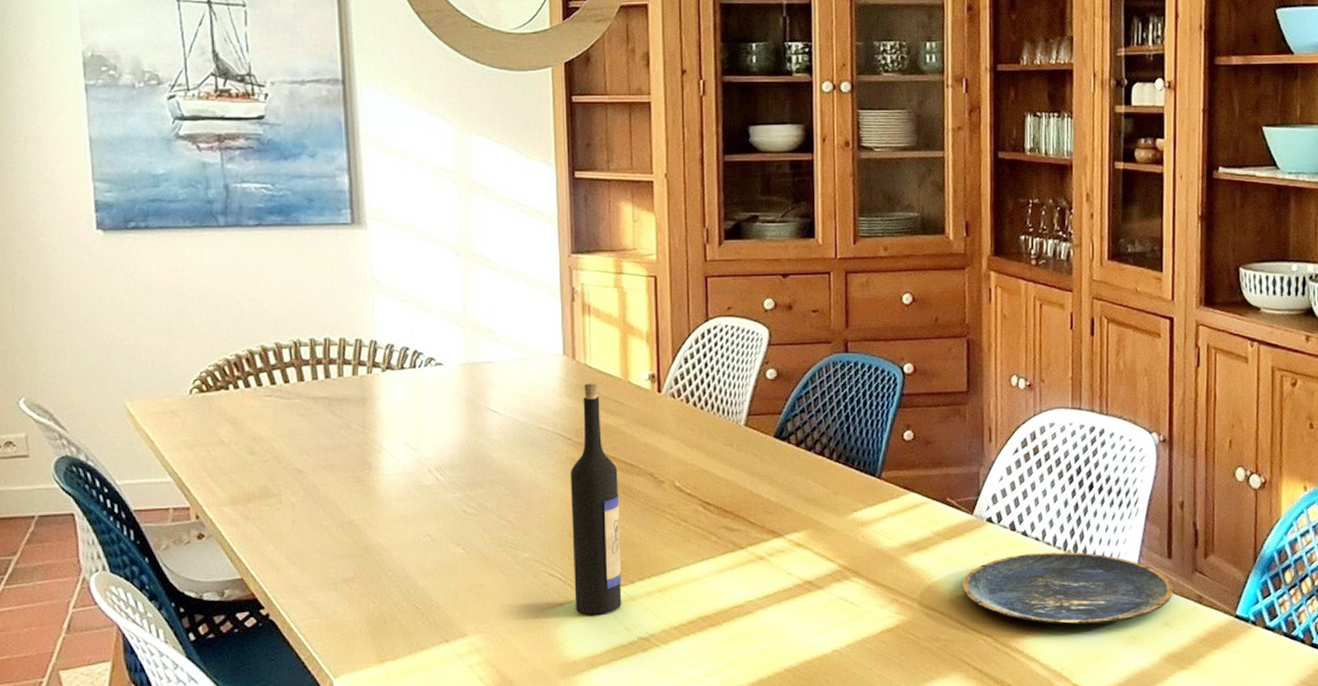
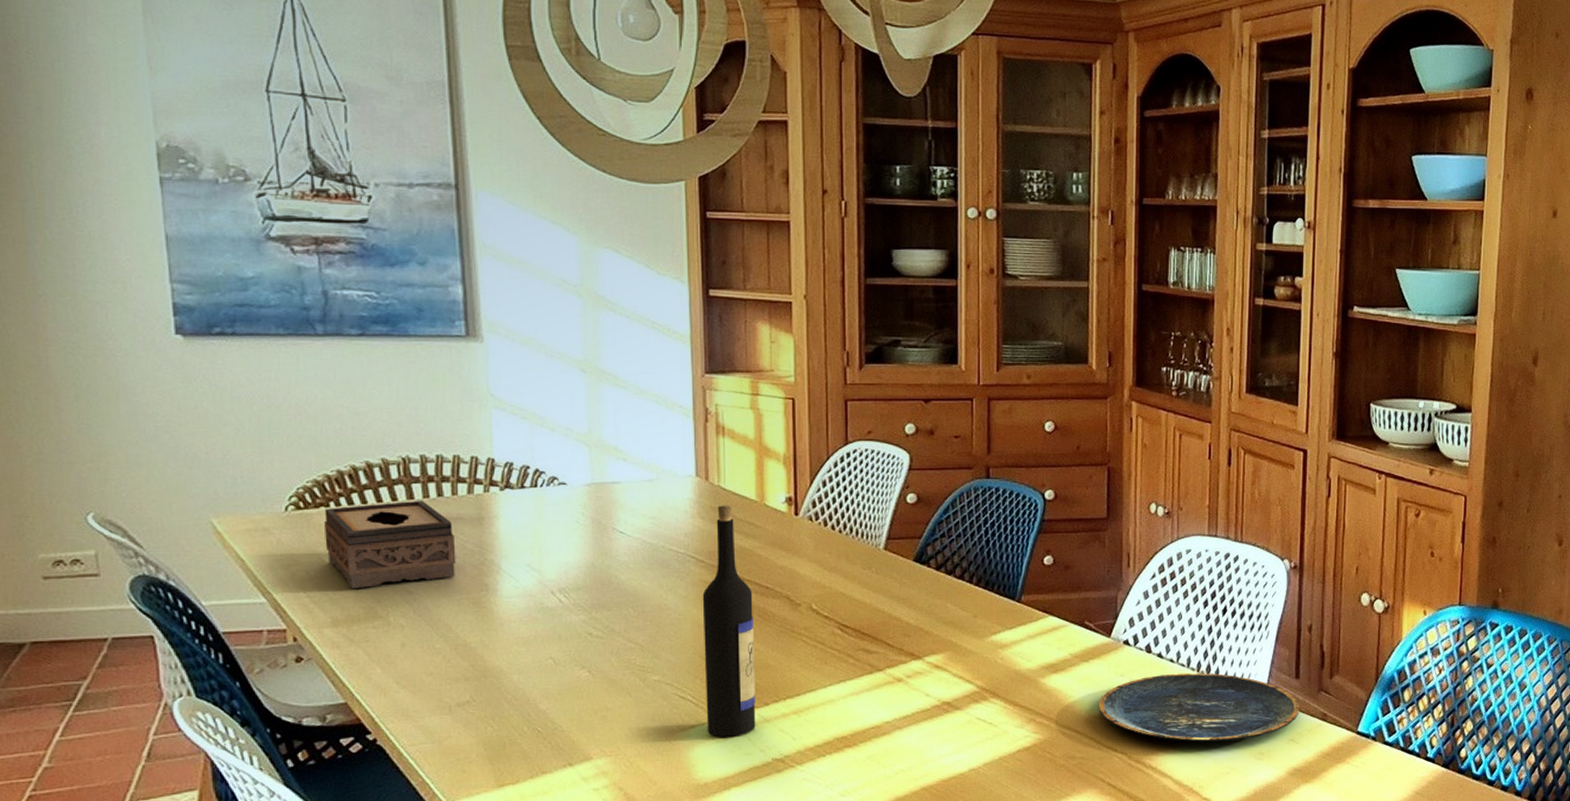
tissue box: none [223,382,342,469] -> present [323,500,456,589]

